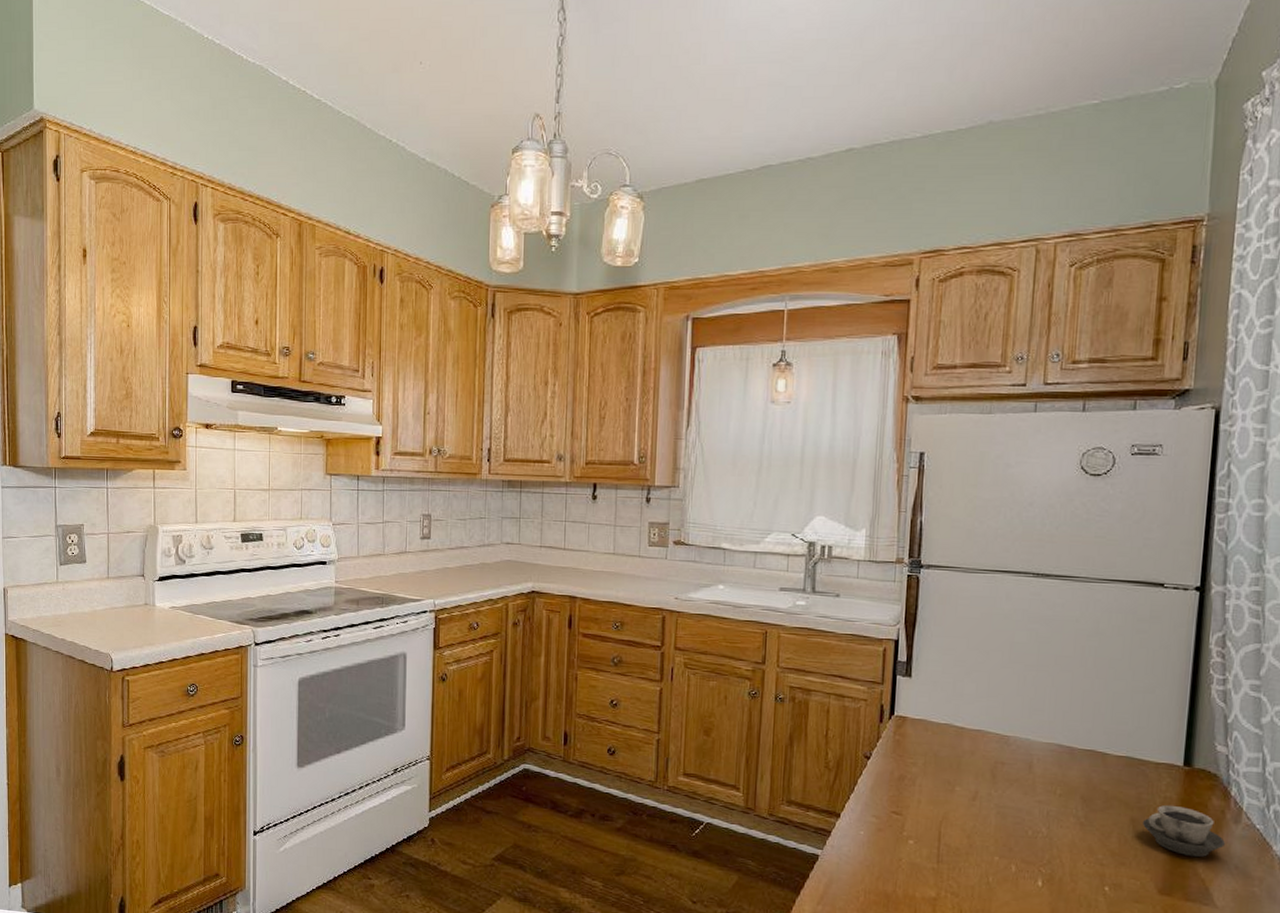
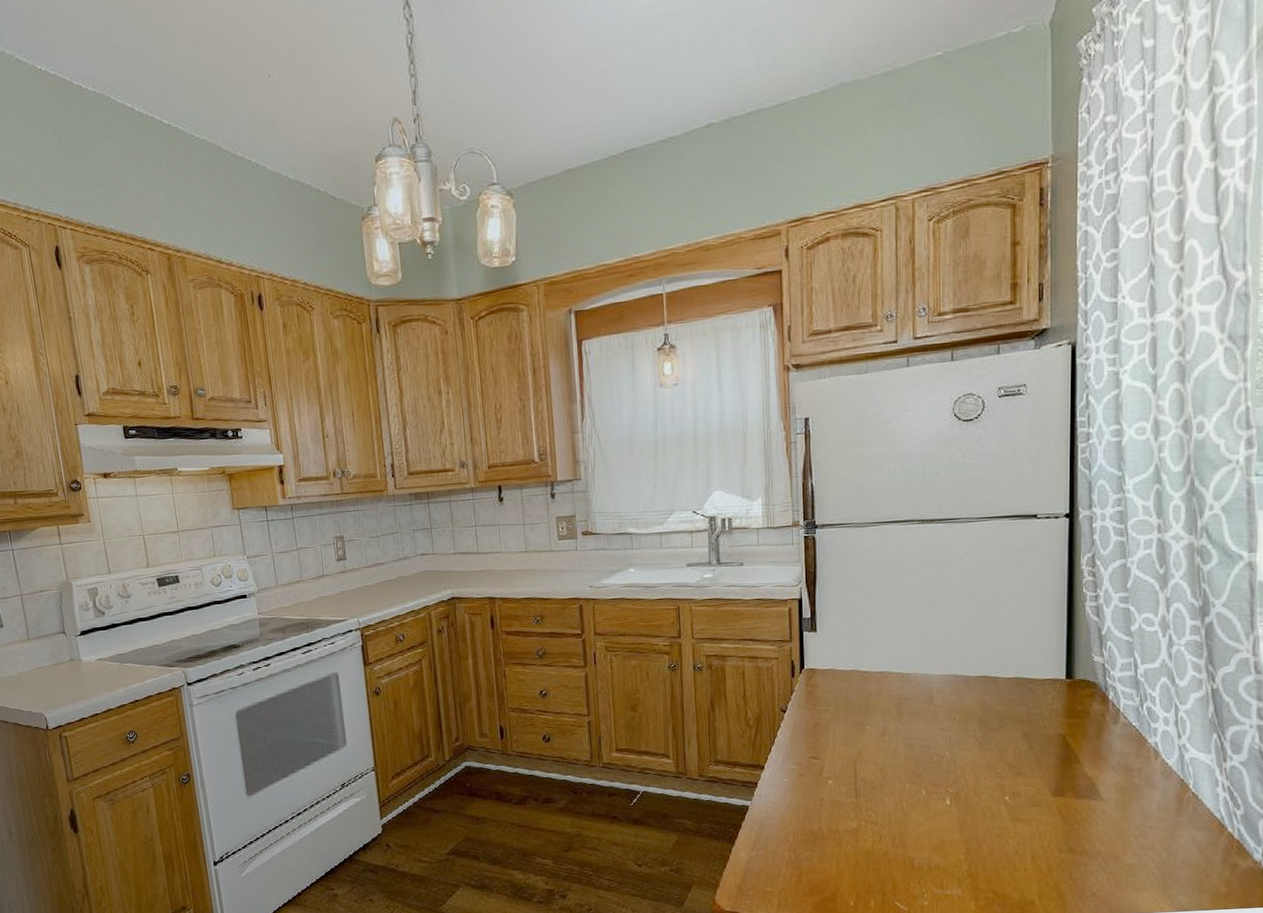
cup: present [1143,804,1225,857] -> none [1034,715,1106,759]

